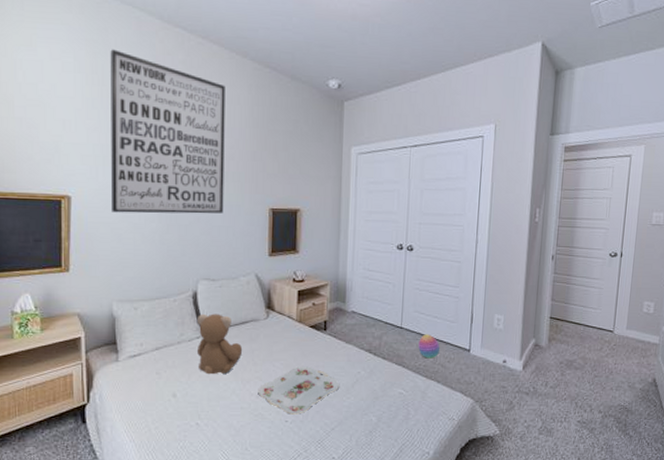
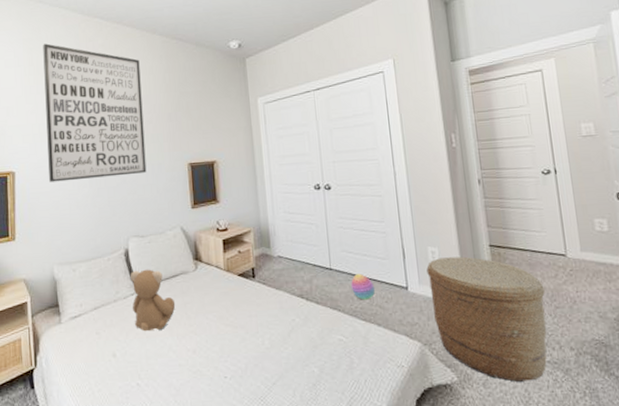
serving tray: present [258,366,340,414] -> none [194,317,276,370]
basket: none [489,325,589,437] -> present [426,256,547,382]

